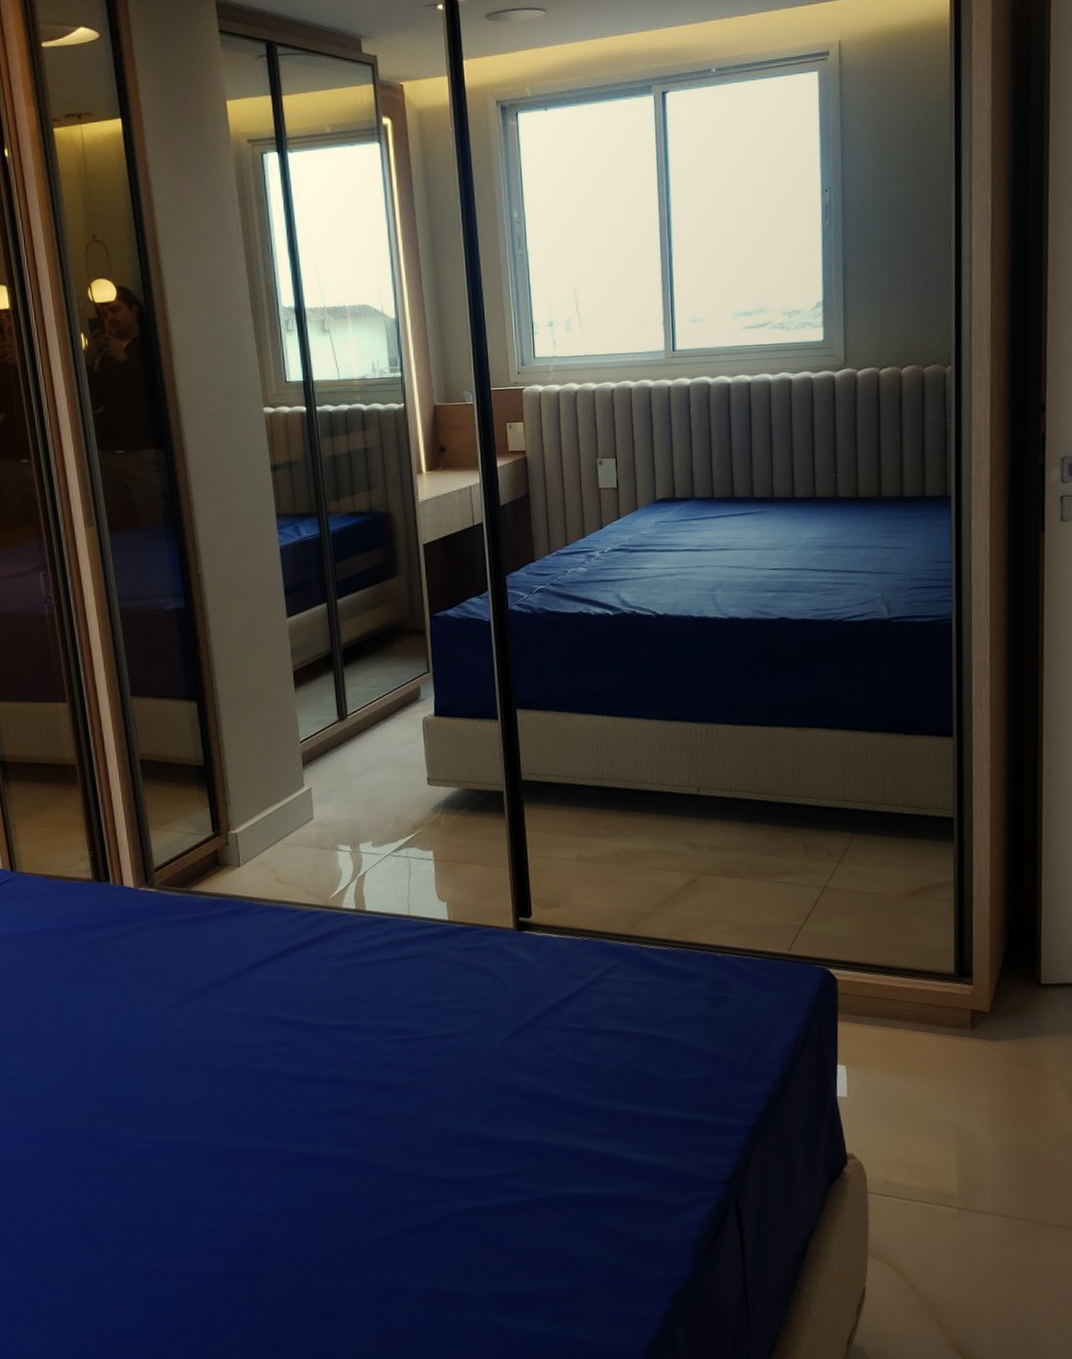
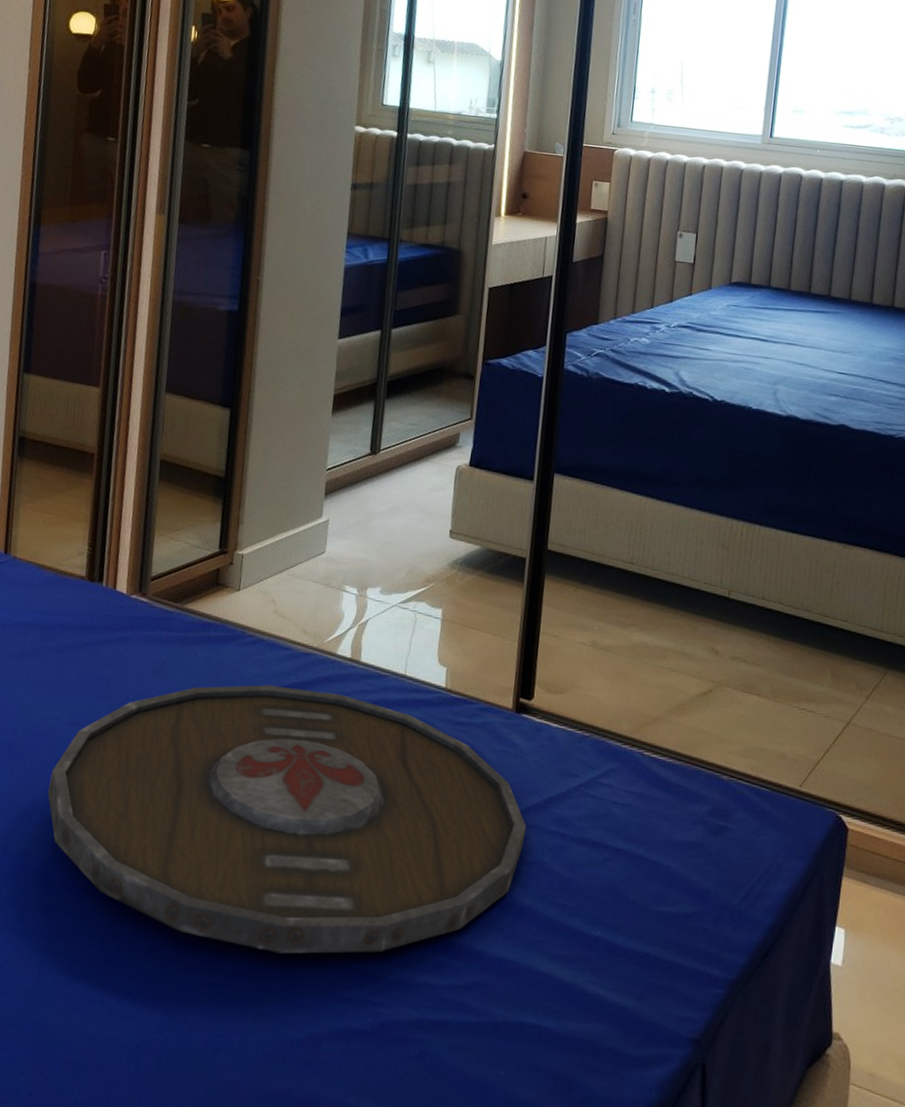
serving tray: none [99,942,545,1175] -> present [47,684,526,954]

